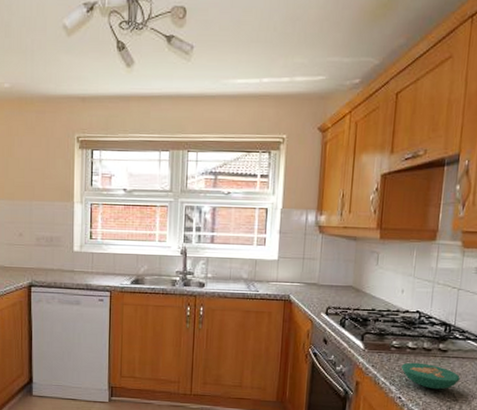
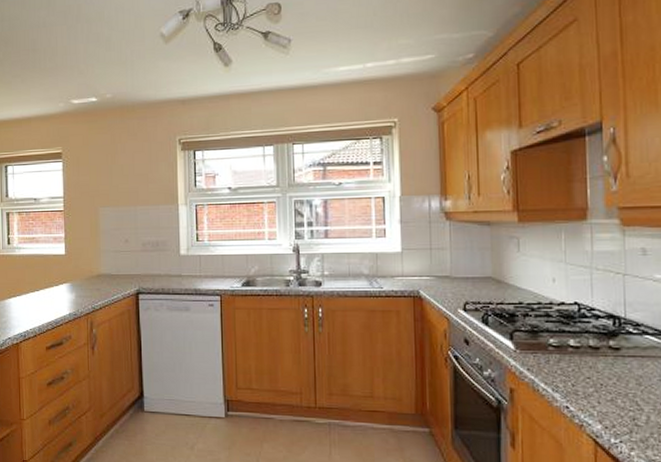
bowl: present [401,362,460,390] -> none [563,364,642,397]

